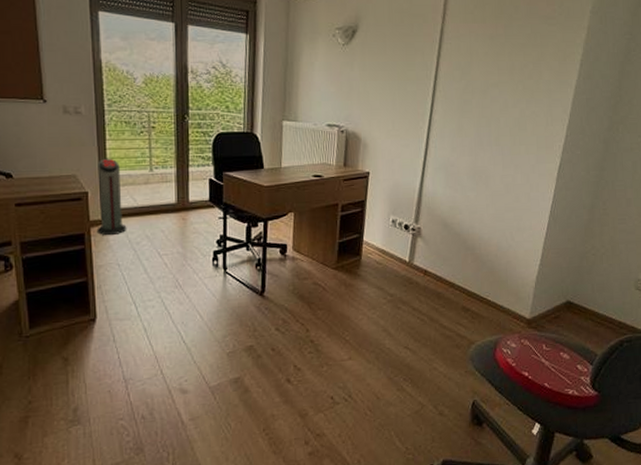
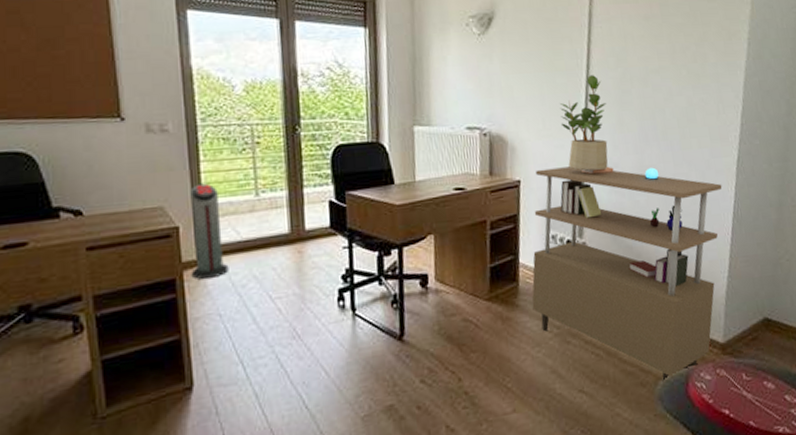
shelving unit: none [371,163,543,346] -> present [532,166,723,382]
potted plant: none [408,85,449,168] -> present [559,75,608,171]

